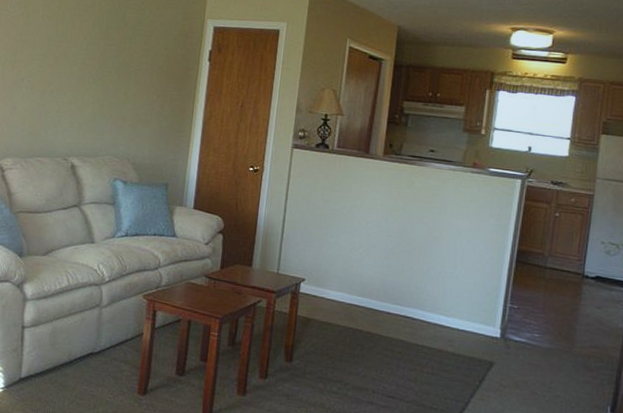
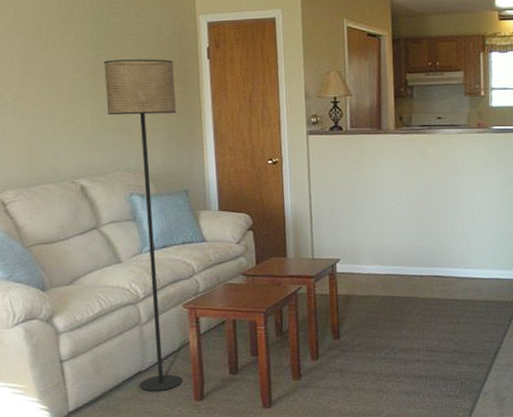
floor lamp: none [88,51,176,377] -> present [104,59,183,392]

